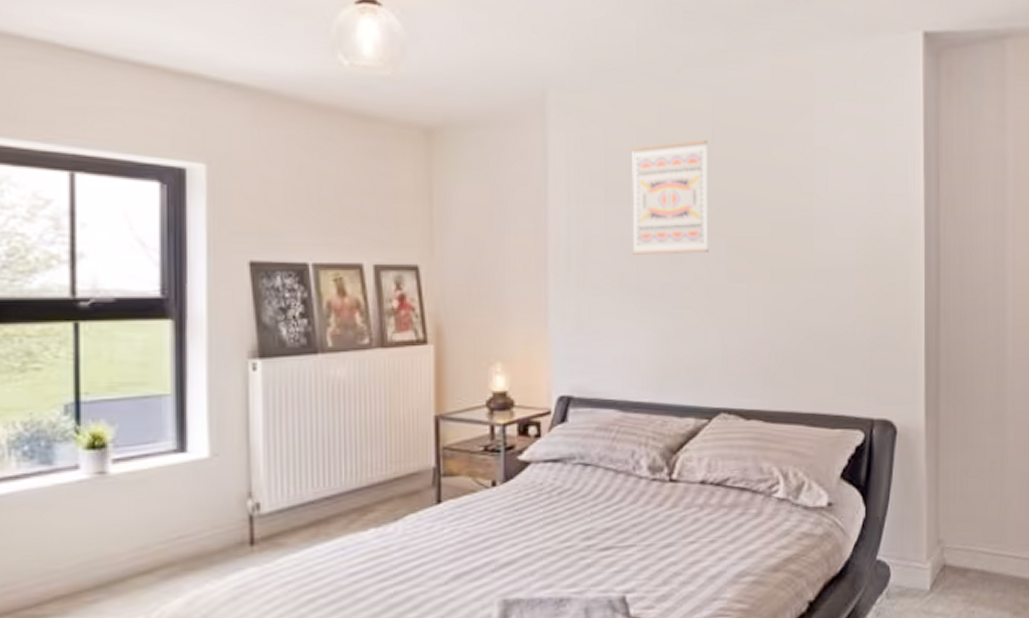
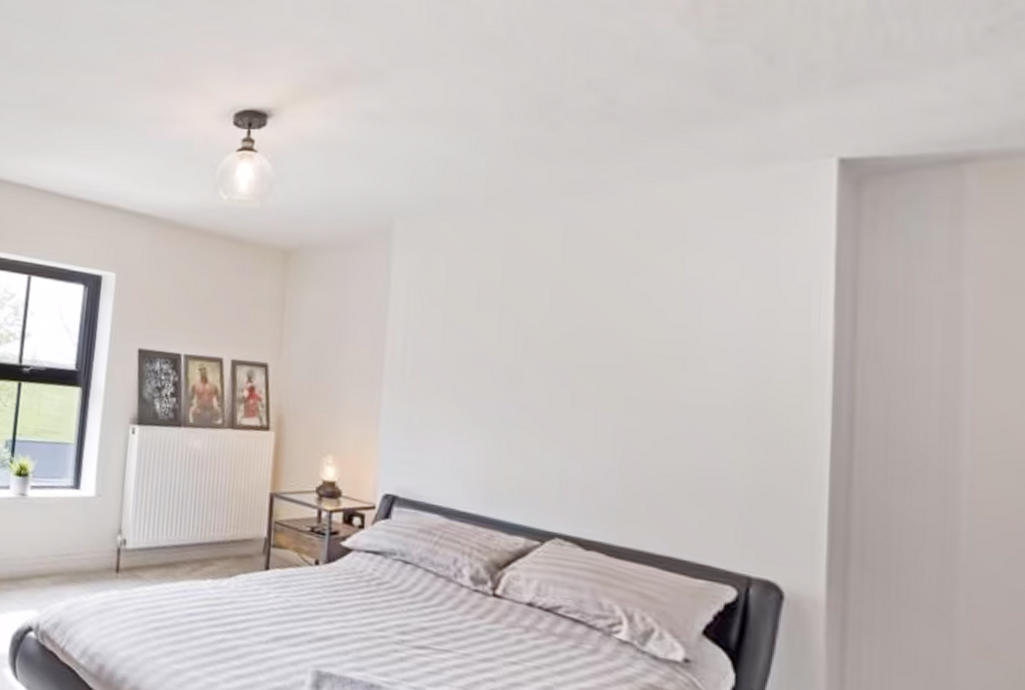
wall art: present [631,139,709,255] -> none [468,267,557,376]

